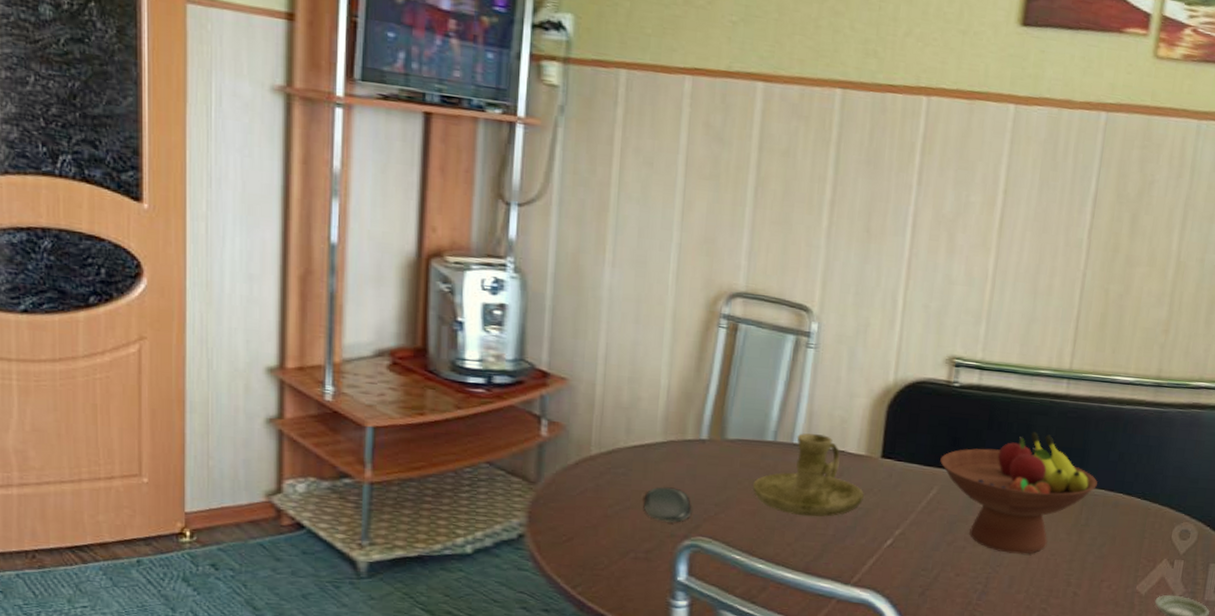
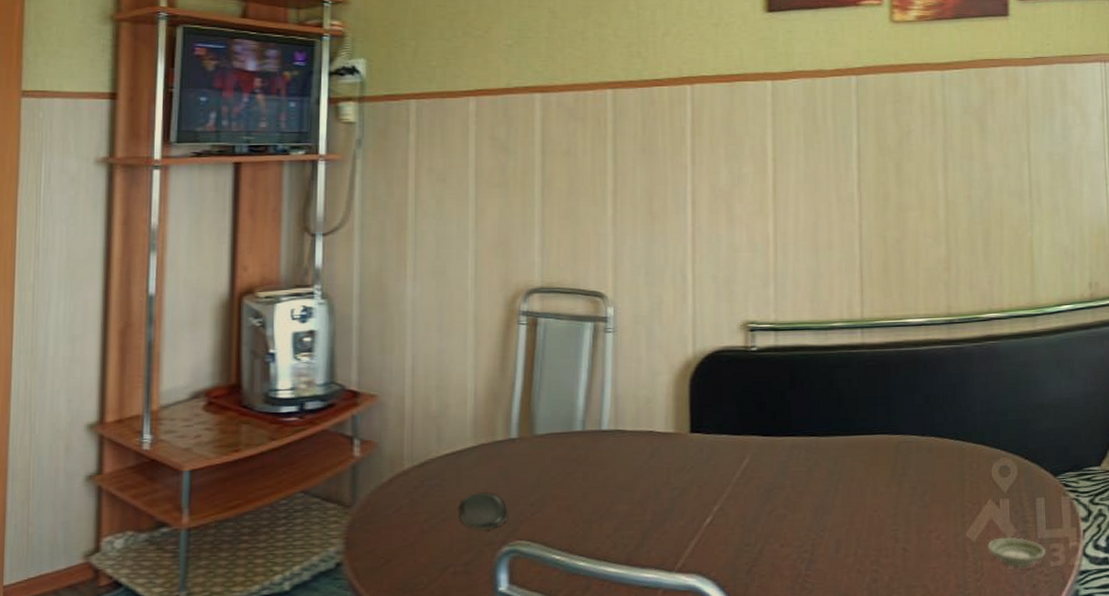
candle holder: present [753,433,864,517] -> none [566,417,677,505]
fruit bowl: present [940,432,1097,555] -> none [748,386,908,515]

